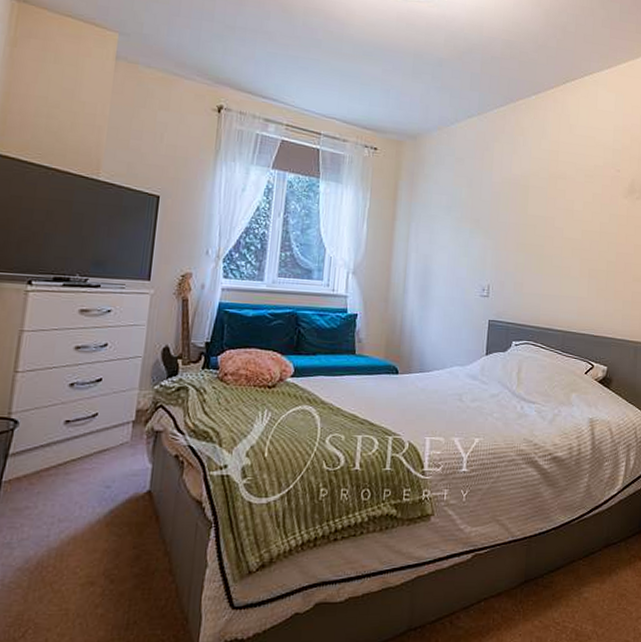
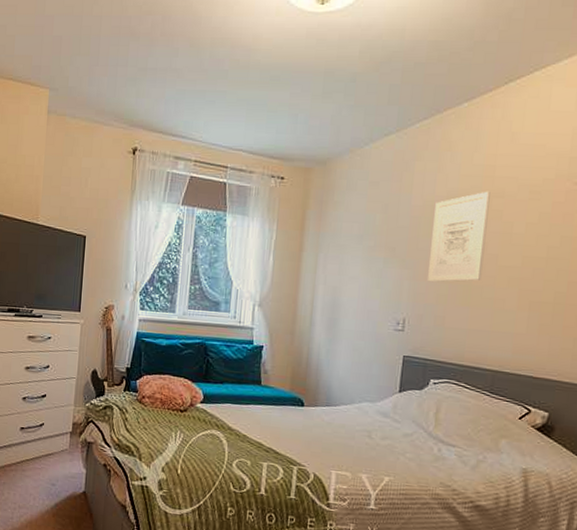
wall art: none [508,172,555,252] -> present [428,191,491,282]

